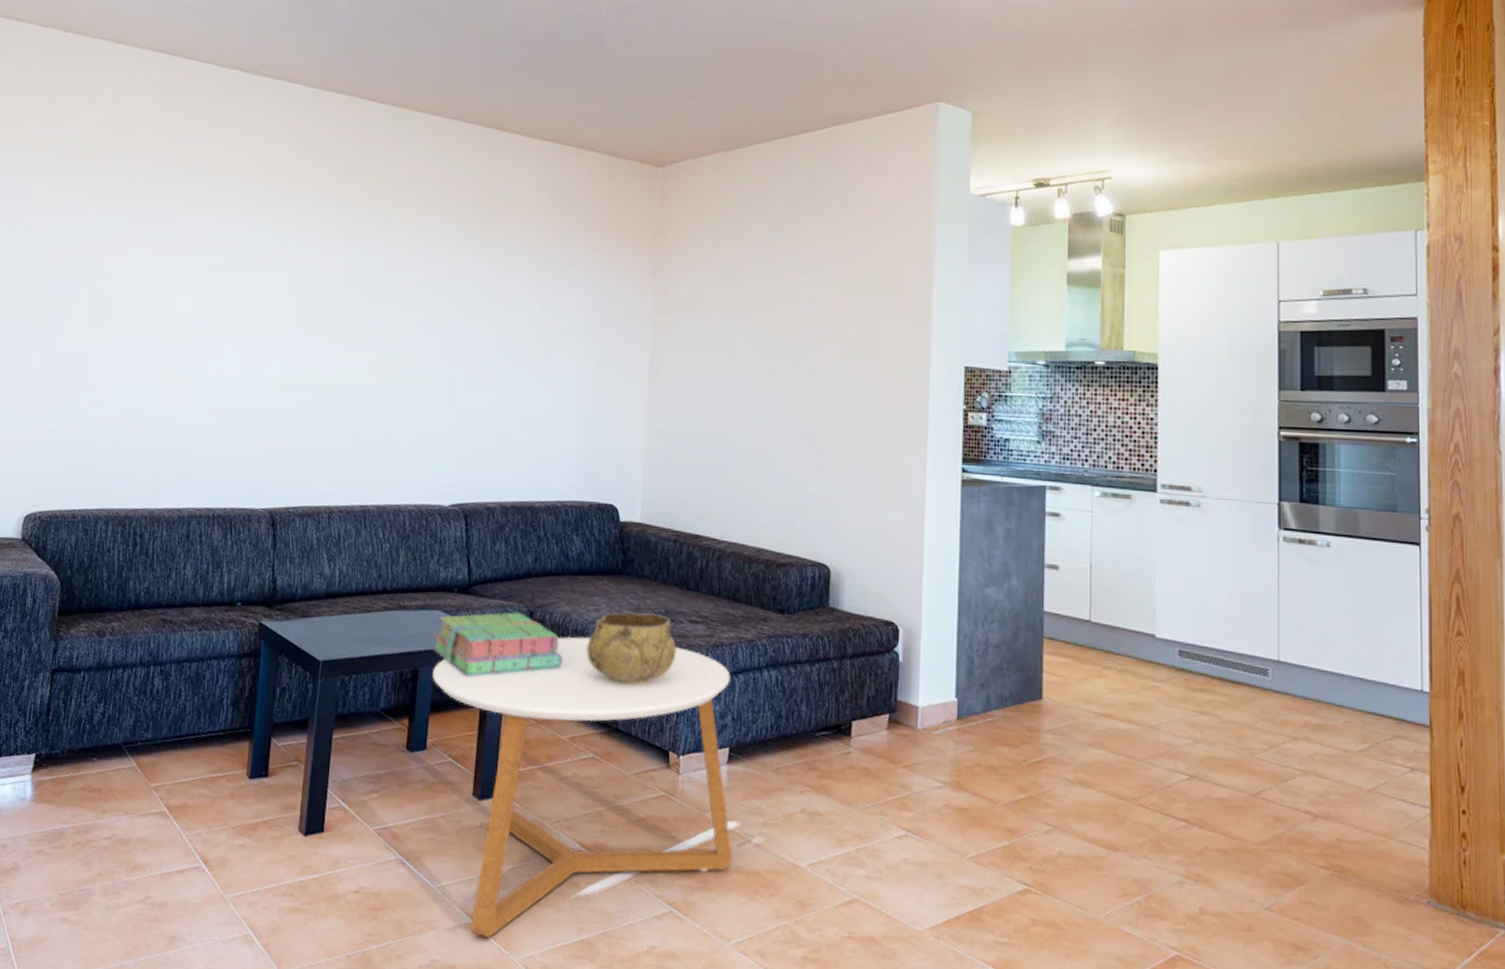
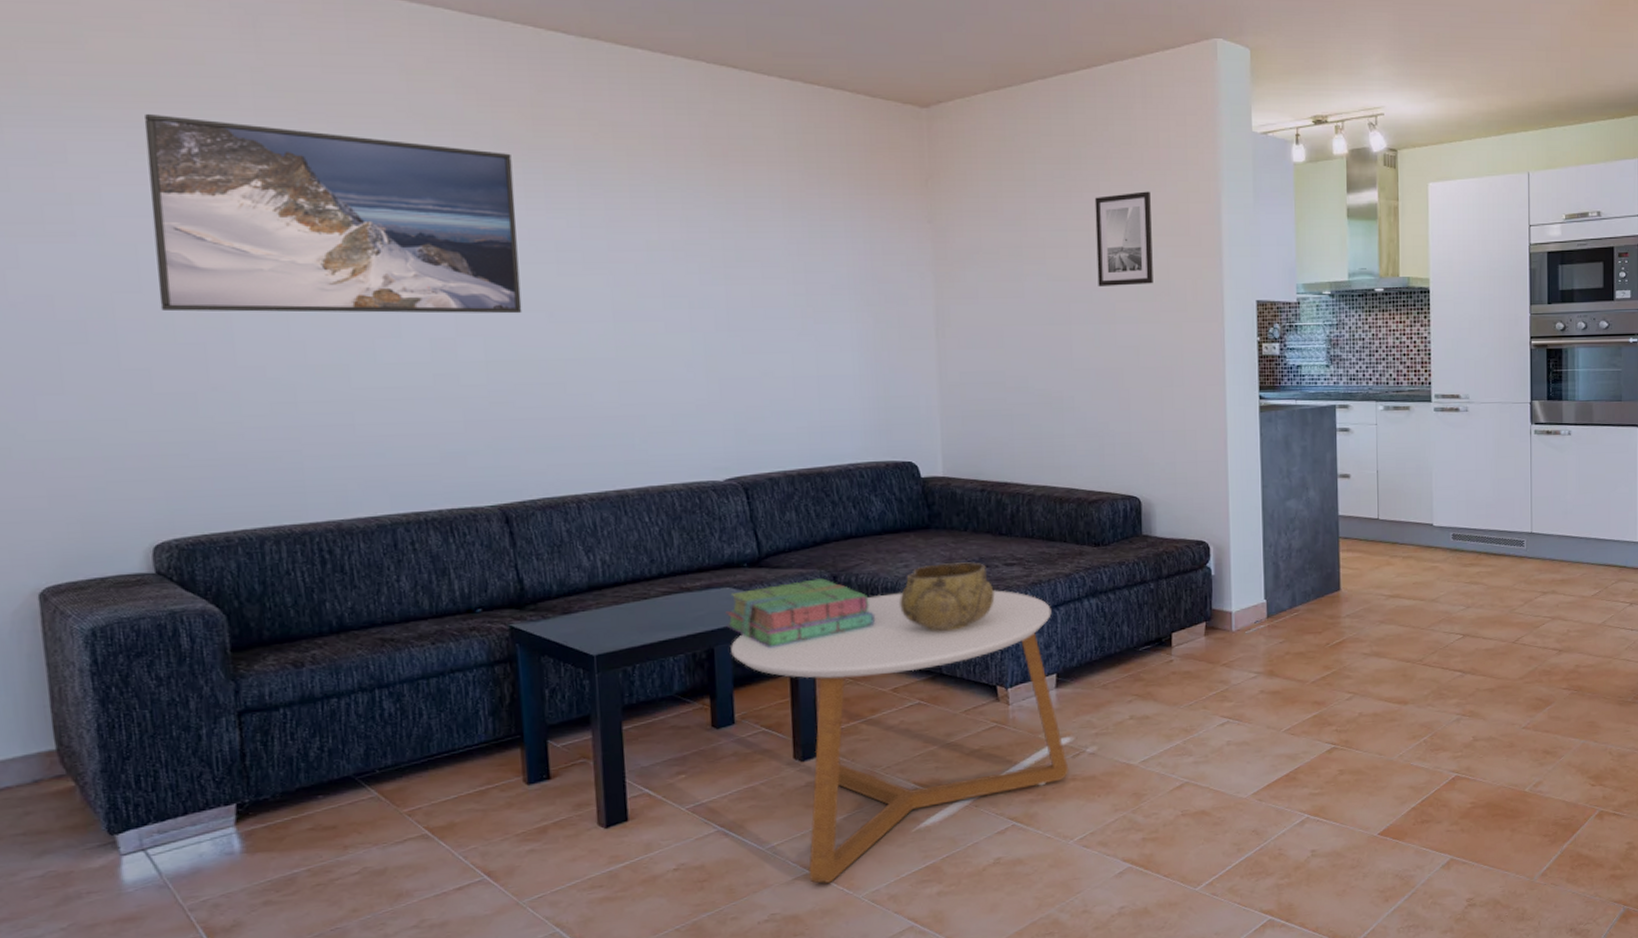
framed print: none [67,167,326,339] -> present [144,114,522,314]
wall art: none [804,250,863,344] -> present [1094,191,1153,286]

